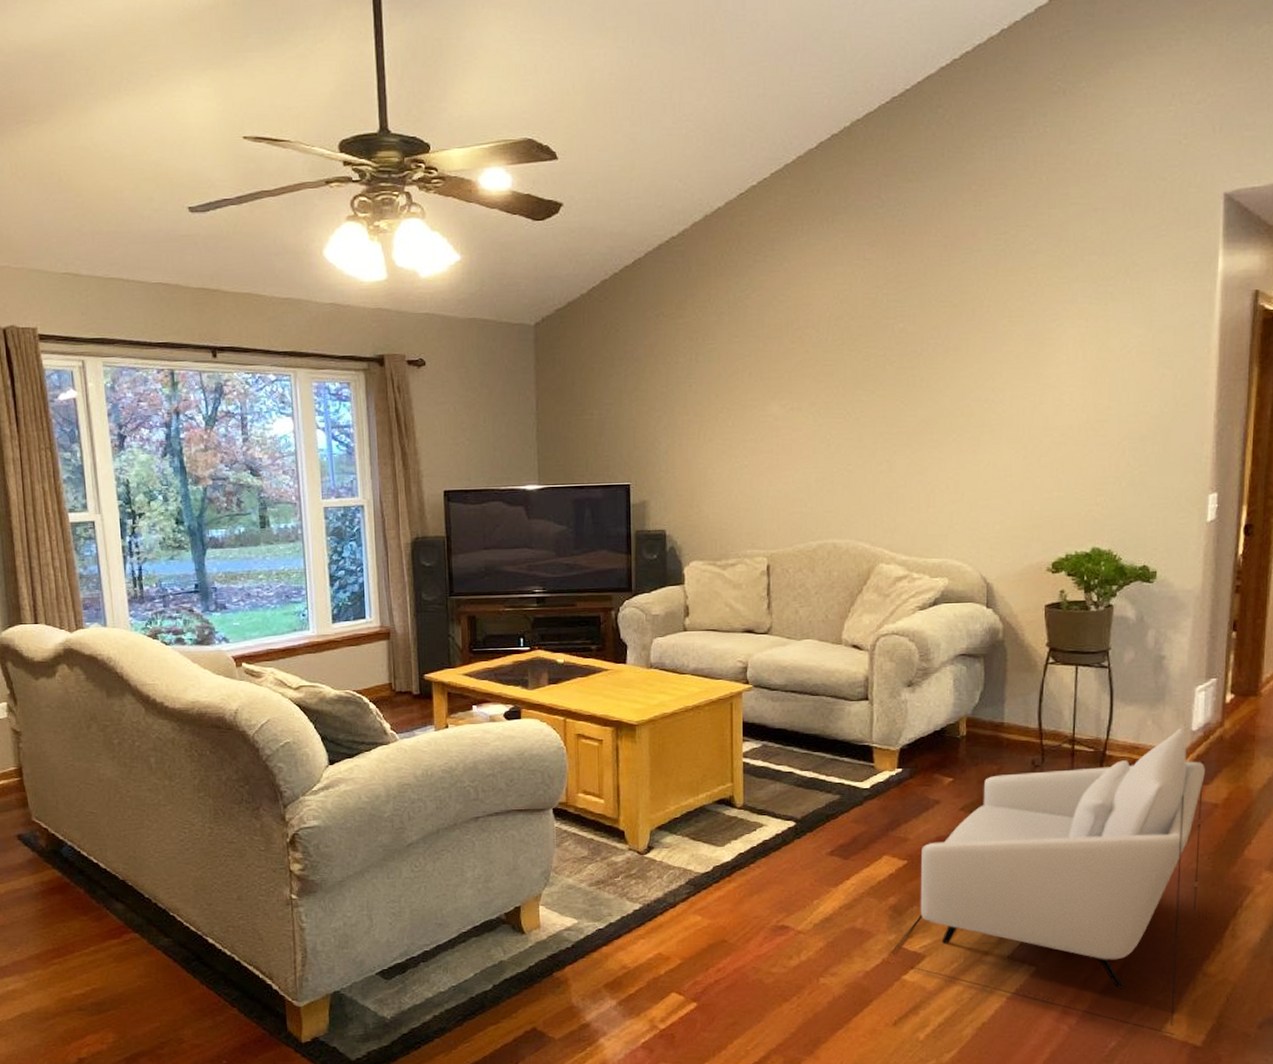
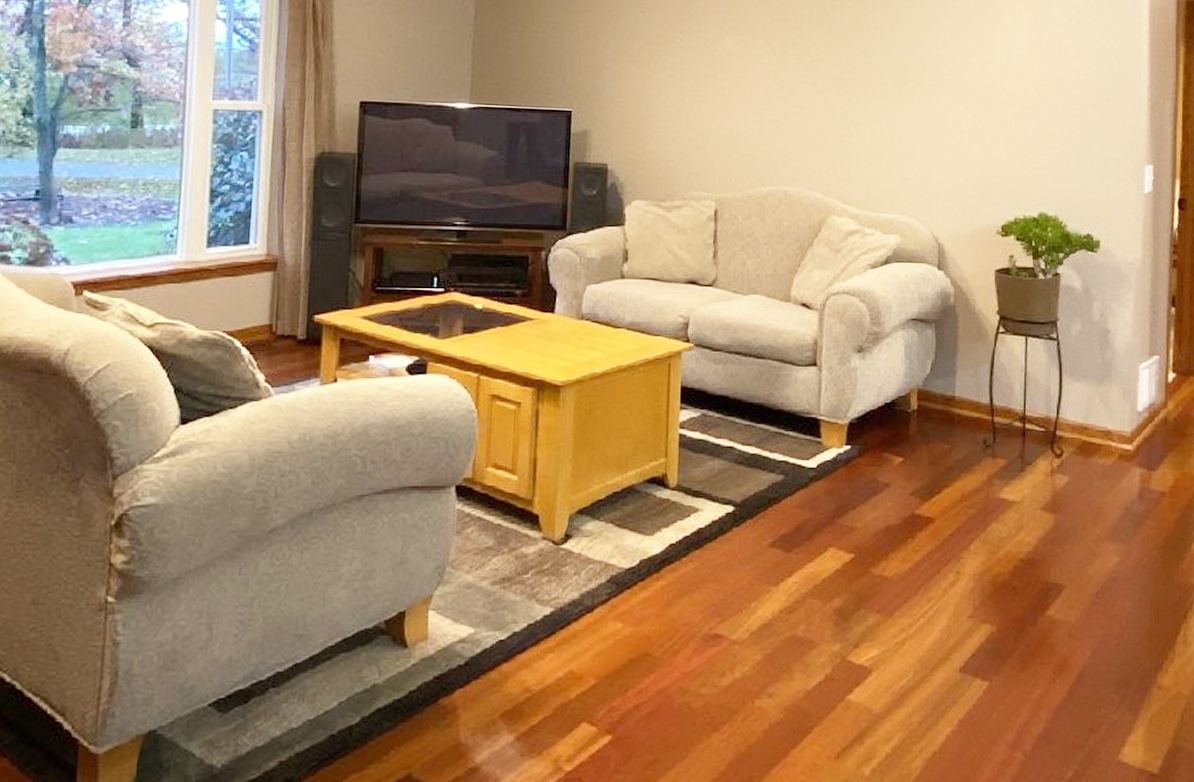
armchair: present [891,727,1205,1035] -> none [835,407,1151,762]

